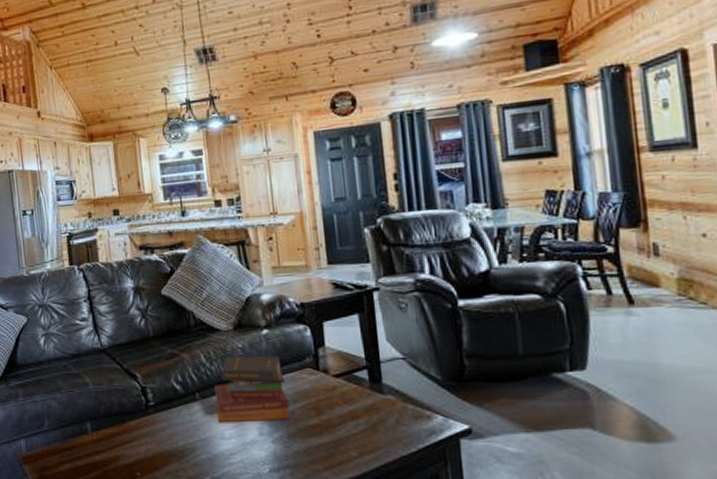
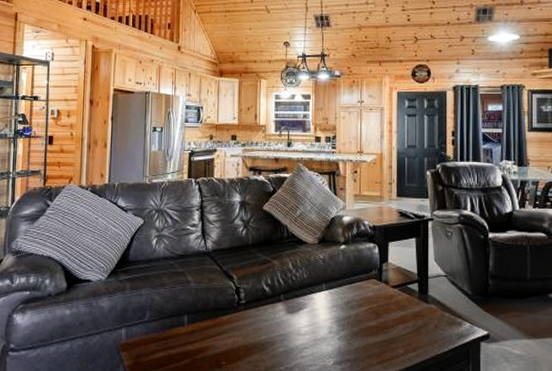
books: present [214,356,290,422] -> none [297,265,355,321]

